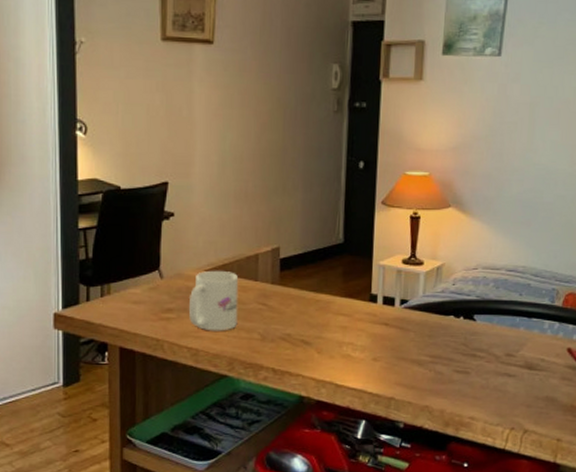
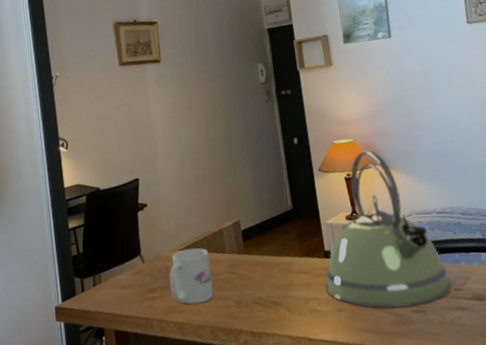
kettle: none [364,188,504,366] -> present [325,150,452,309]

